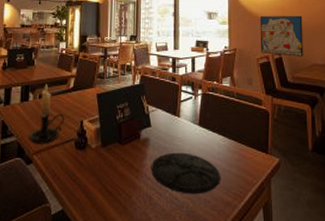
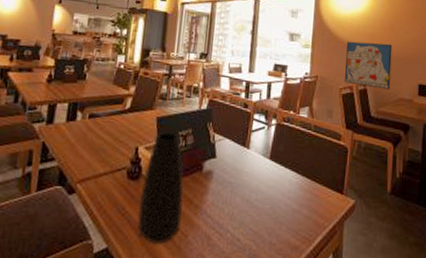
candle holder: present [28,83,65,144] -> none [72,101,117,172]
vase: none [87,106,125,206] -> present [137,132,184,245]
plate: present [151,152,220,194] -> none [212,188,289,236]

